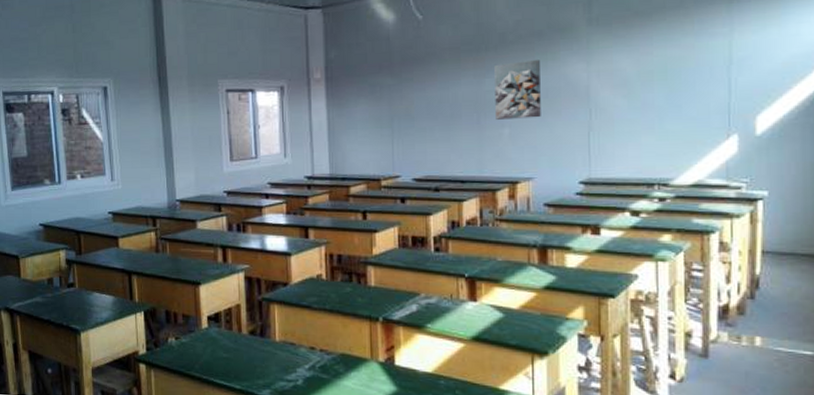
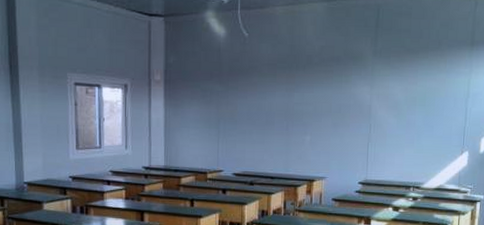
wall art: present [494,60,541,120] -> none [300,80,337,129]

